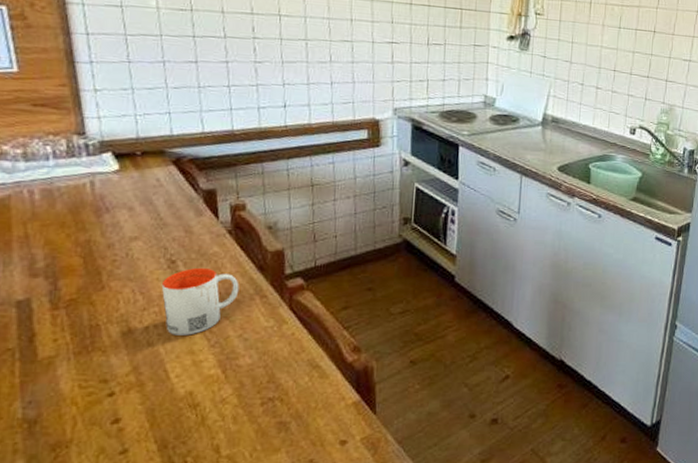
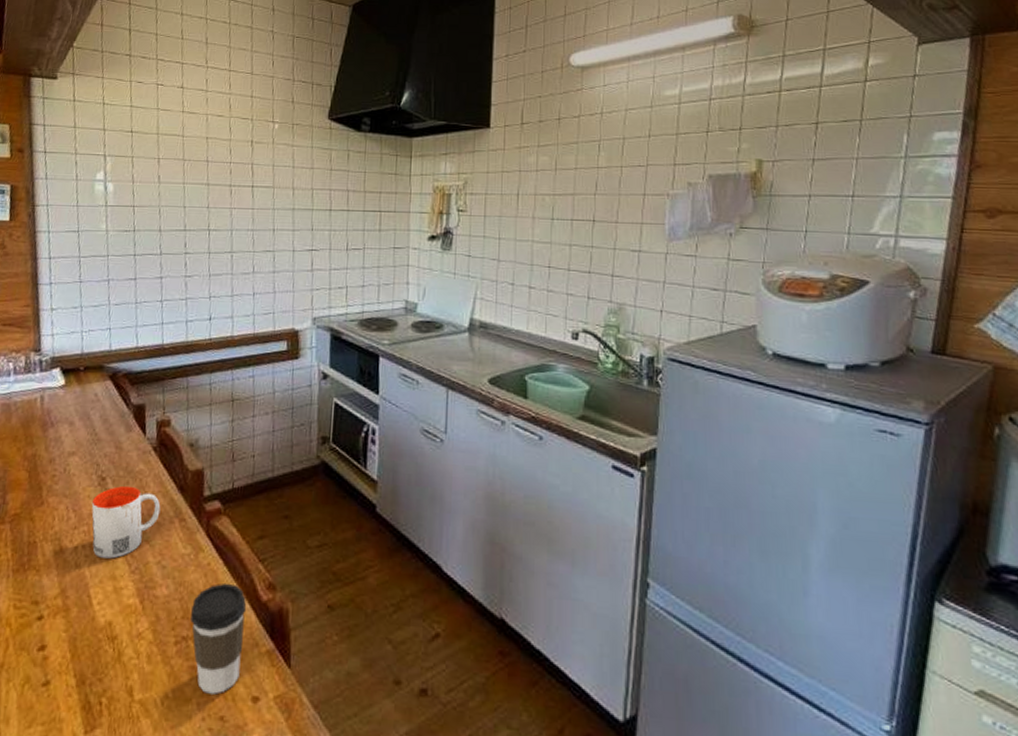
coffee cup: none [276,349,333,443] -> present [190,582,247,695]

